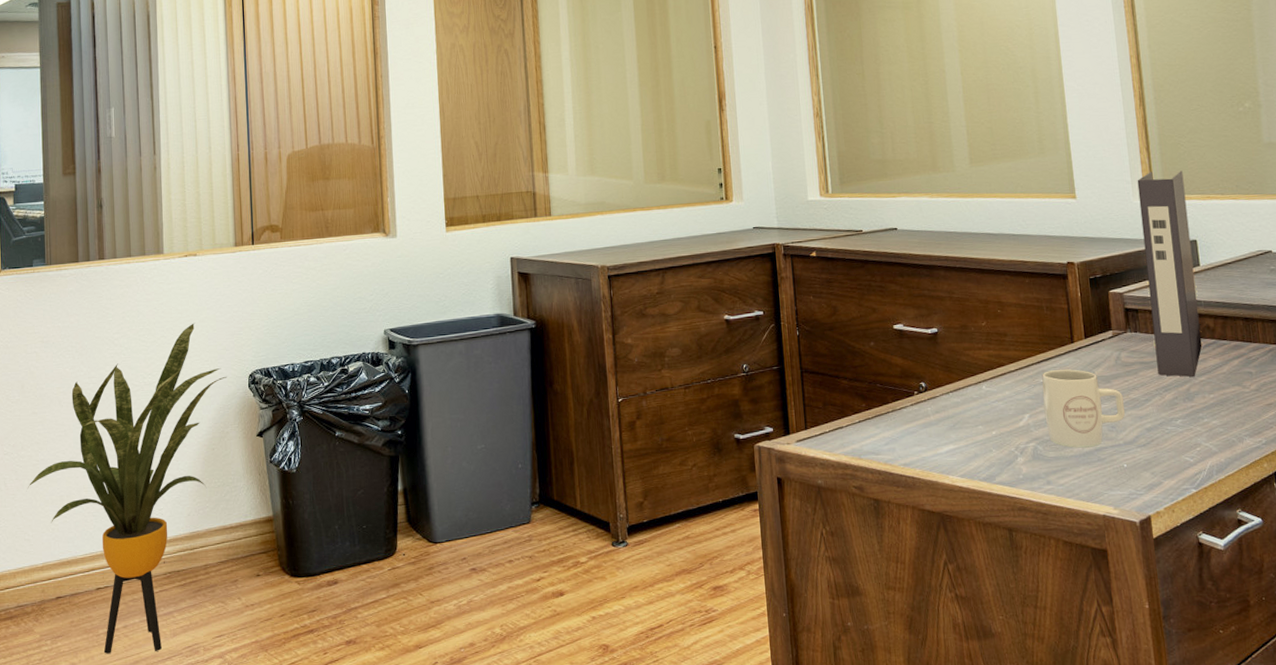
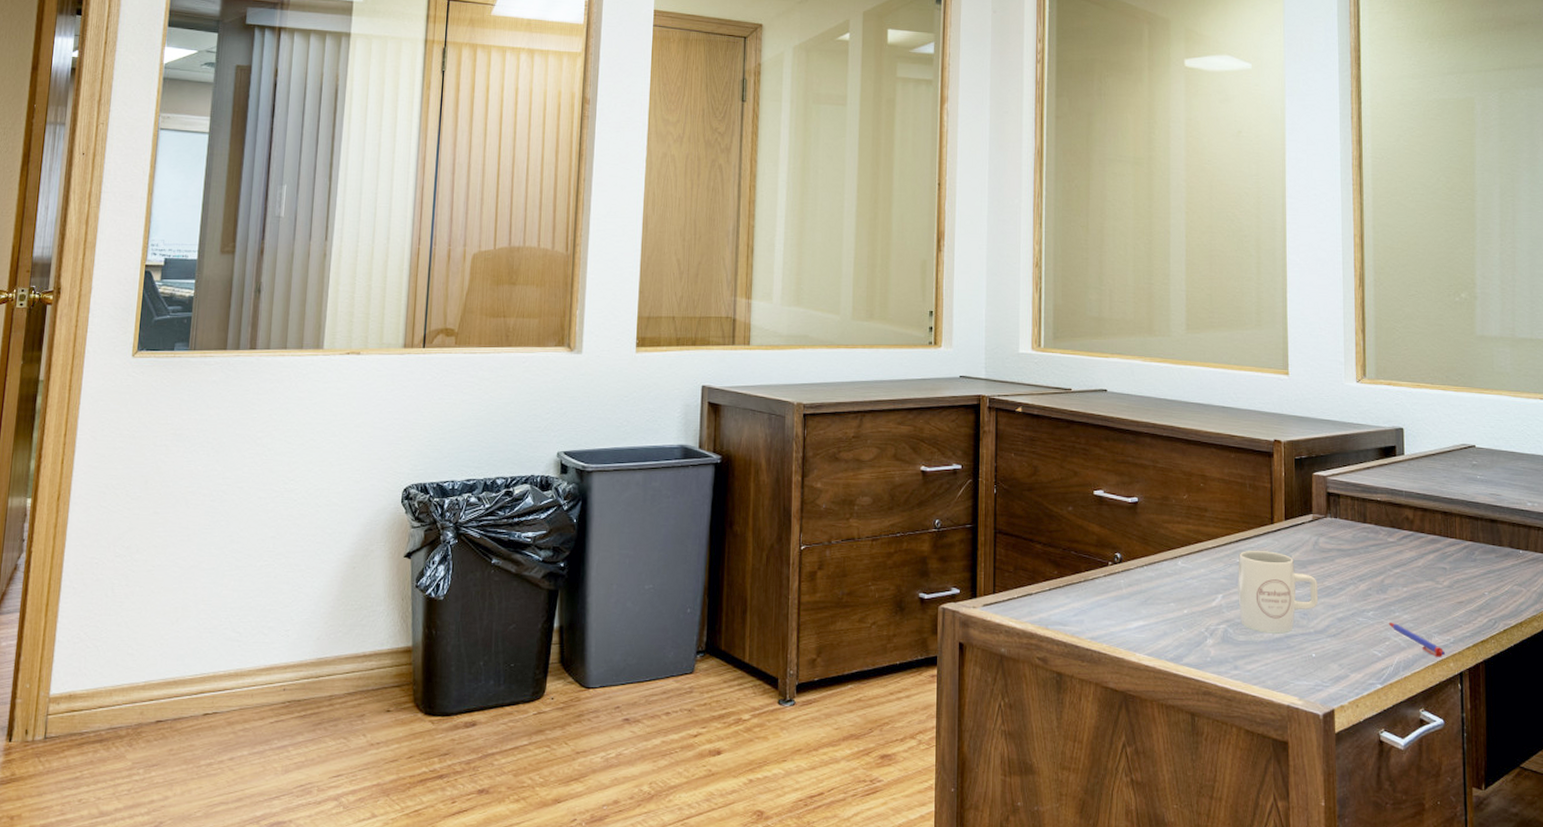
house plant: present [28,323,227,654] -> none [138,427,379,789]
binder: present [1137,170,1203,378] -> none [1350,354,1400,569]
pen: none [1197,428,1258,459] -> present [1388,622,1445,657]

